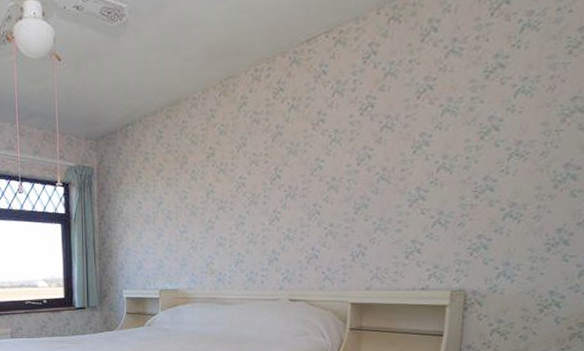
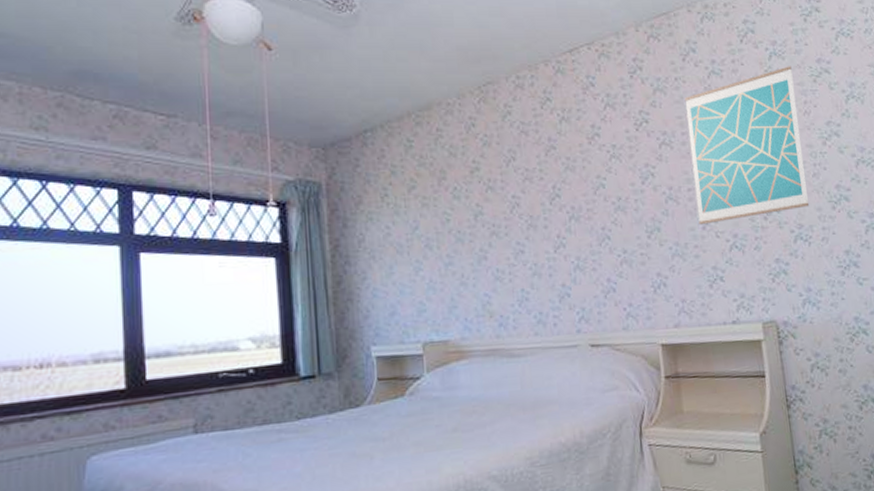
wall art: none [406,37,546,203] -> present [684,66,810,225]

